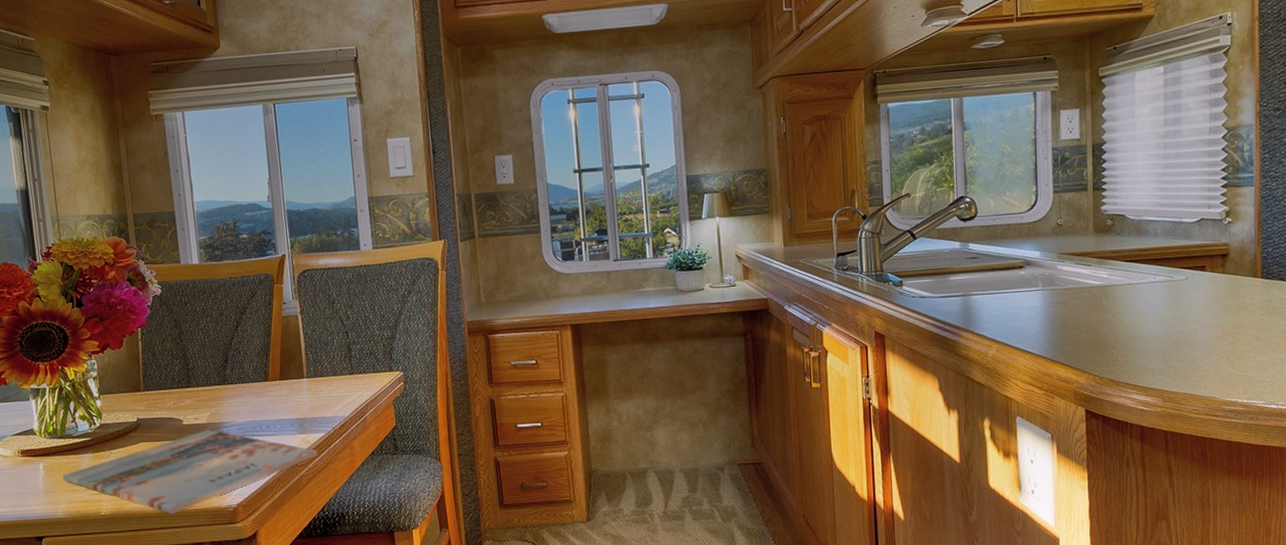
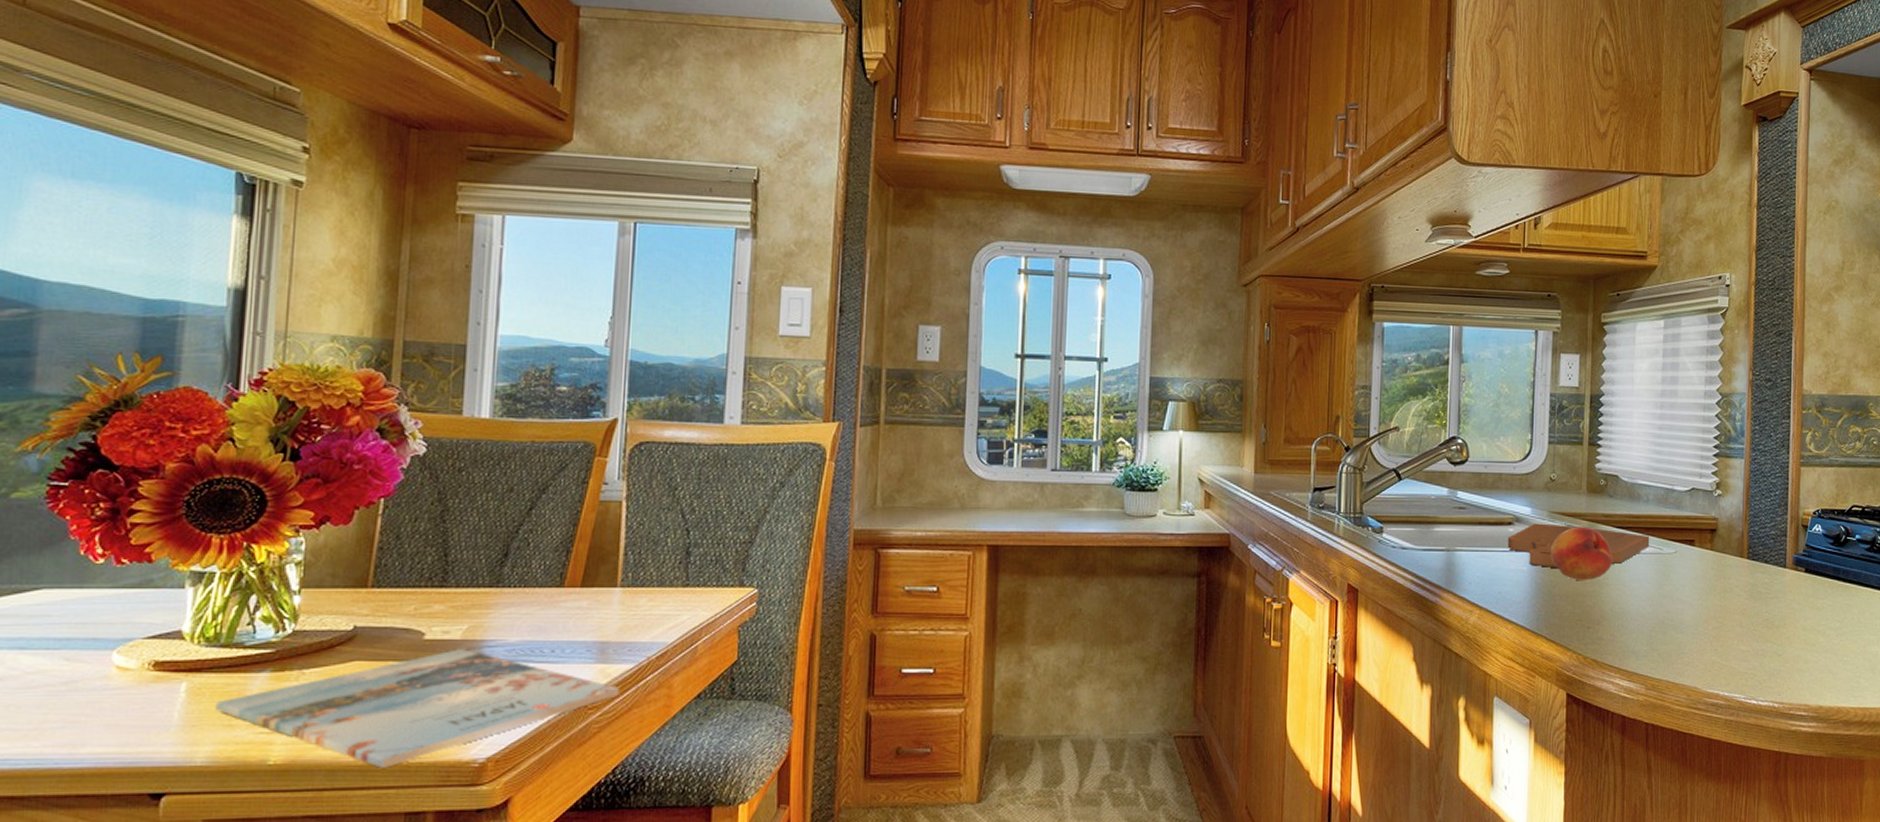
cutting board: none [1019,263,1160,303] -> present [1507,523,1650,569]
fruit: none [1061,263,1124,311] -> present [1550,526,1613,580]

